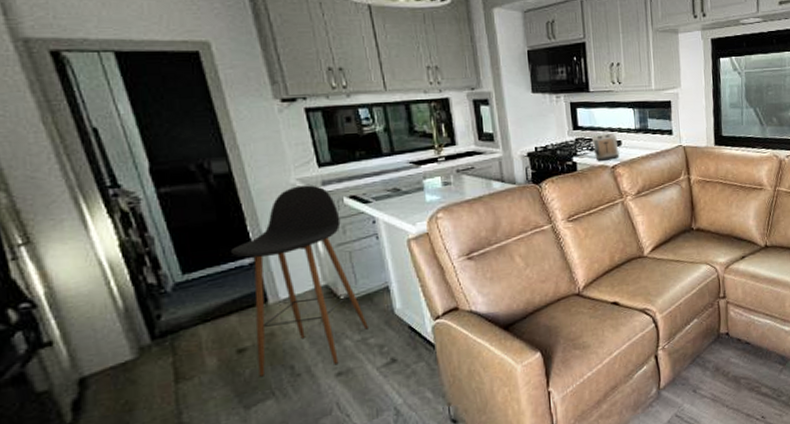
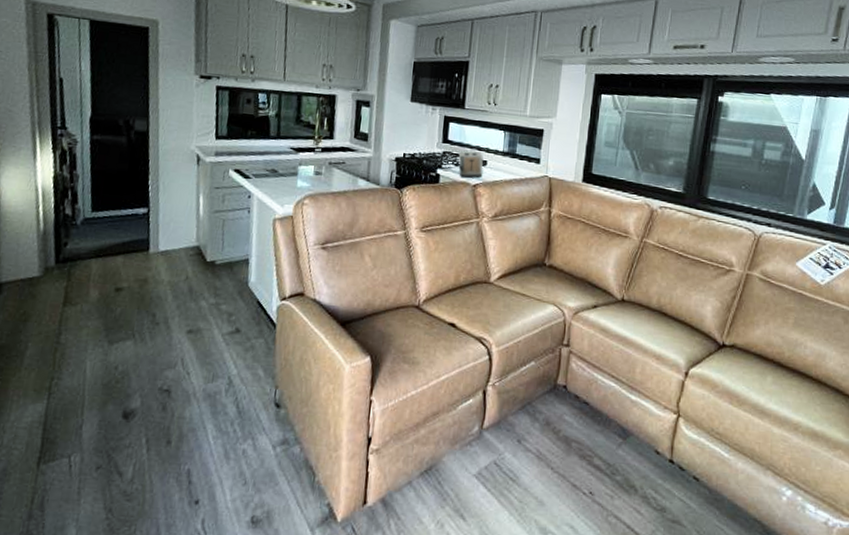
bar stool: present [230,185,368,378] -> none [126,152,224,323]

